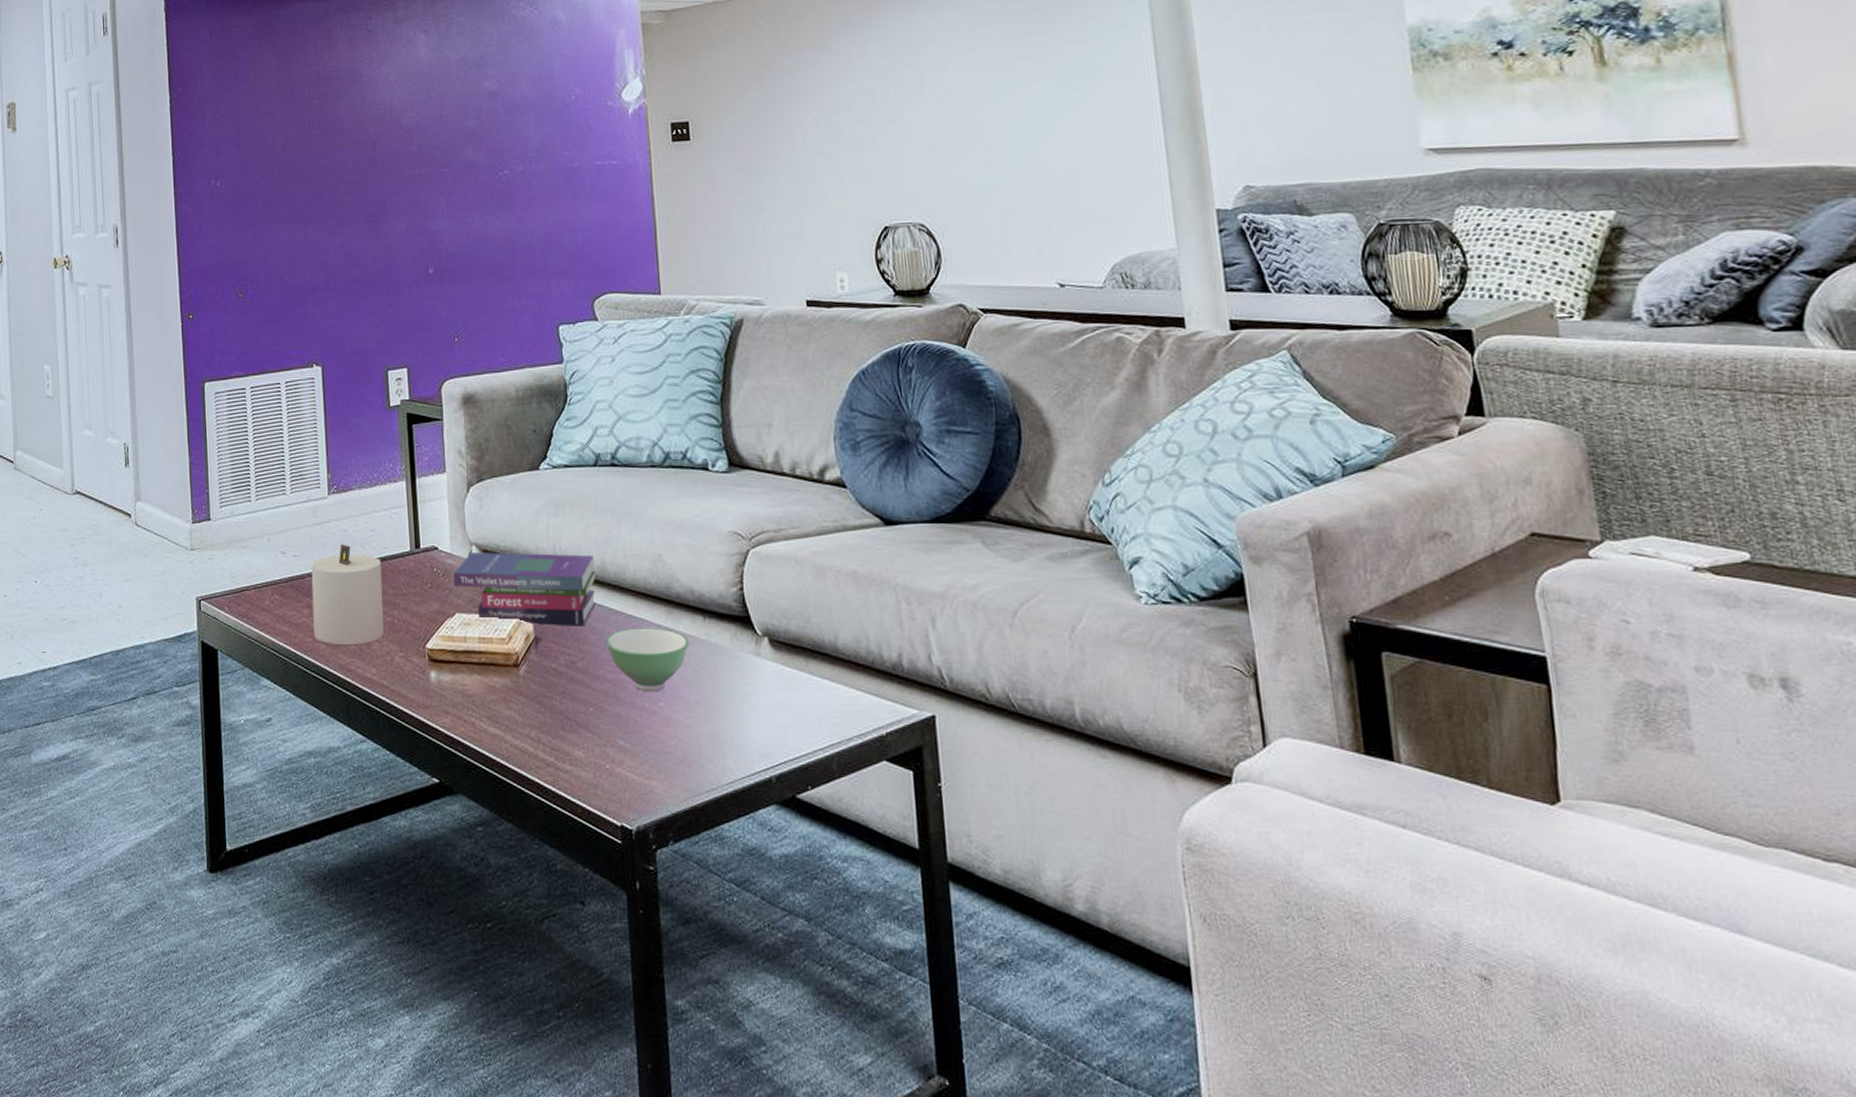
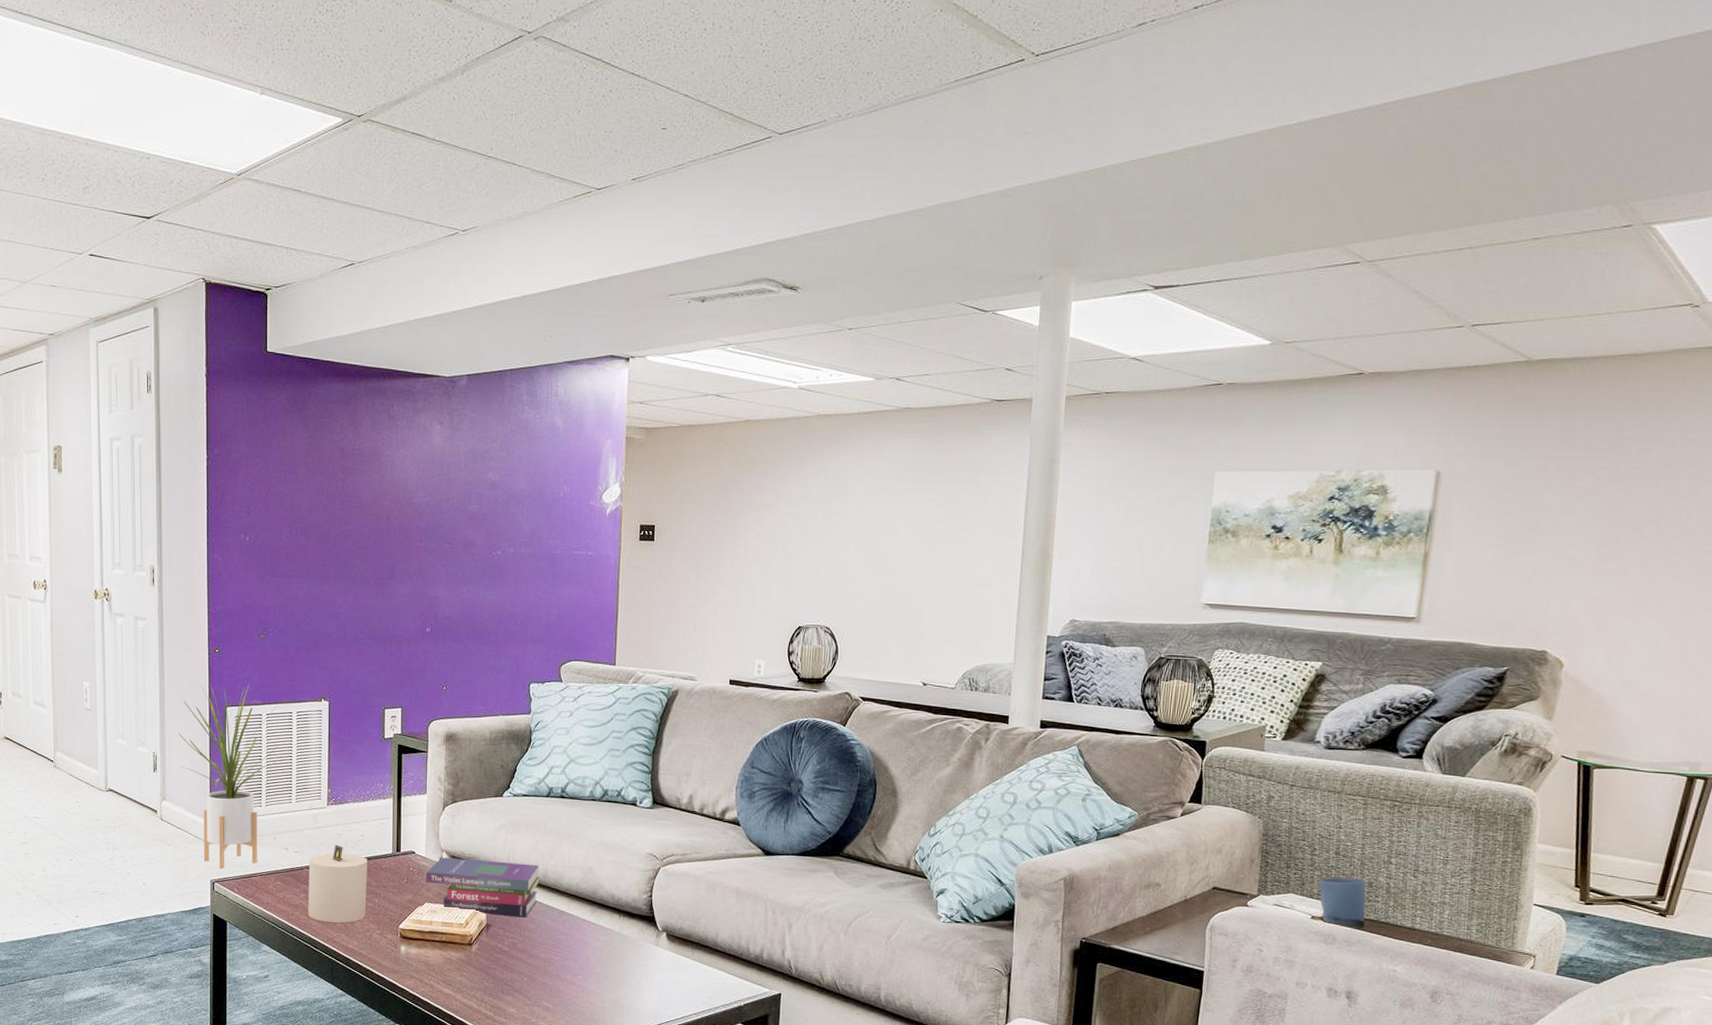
house plant: none [152,352,266,583] -> present [179,683,278,869]
bowl: present [605,628,690,692] -> none [541,921,607,968]
mug: none [1691,508,1781,585] -> present [1319,877,1366,930]

